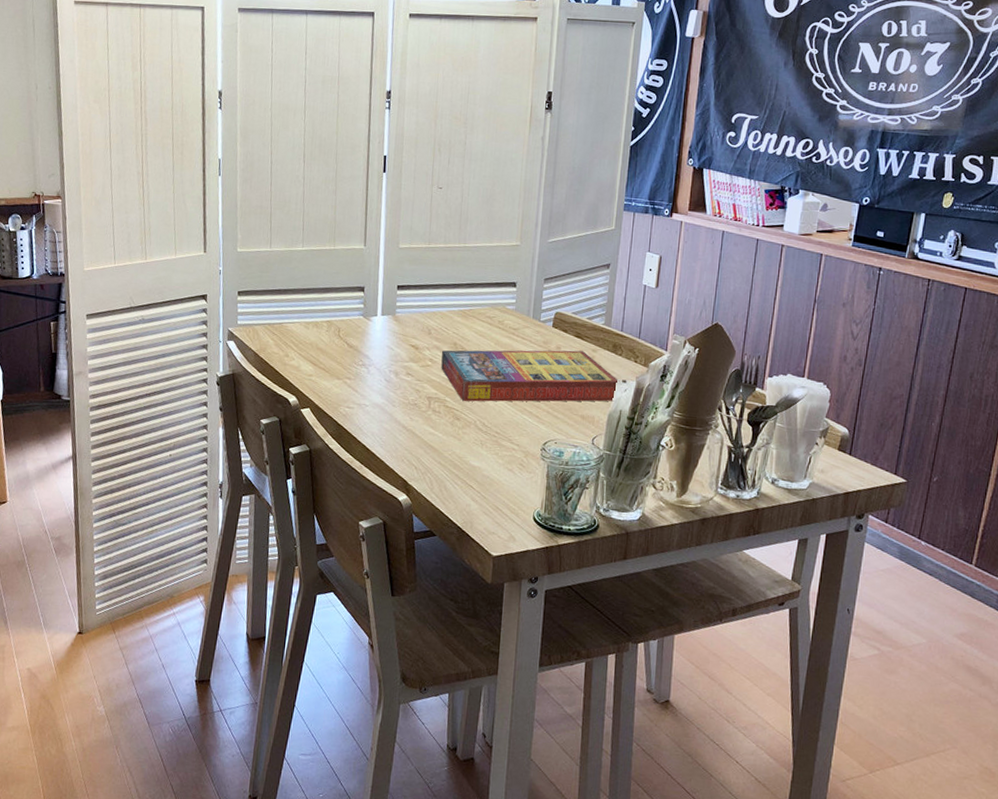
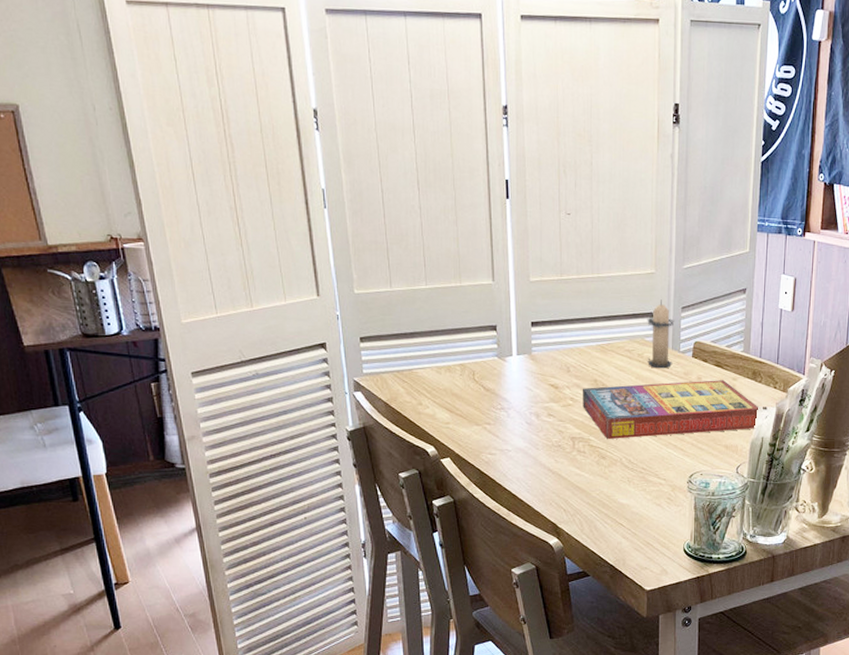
candle: none [507,270,537,337] -> present [647,299,675,369]

